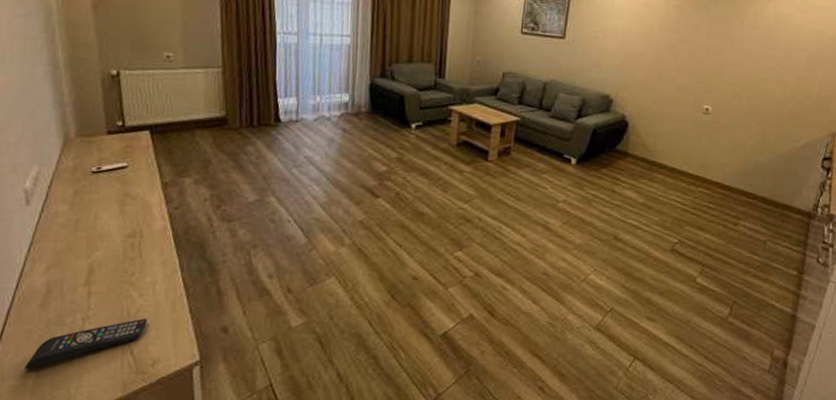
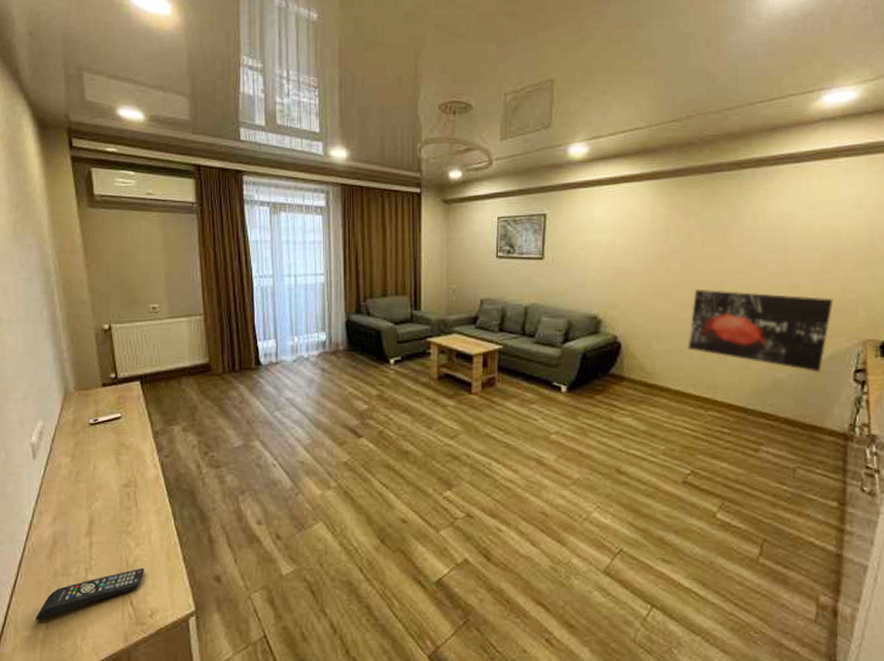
wall art: none [686,78,812,159] -> present [688,290,834,373]

